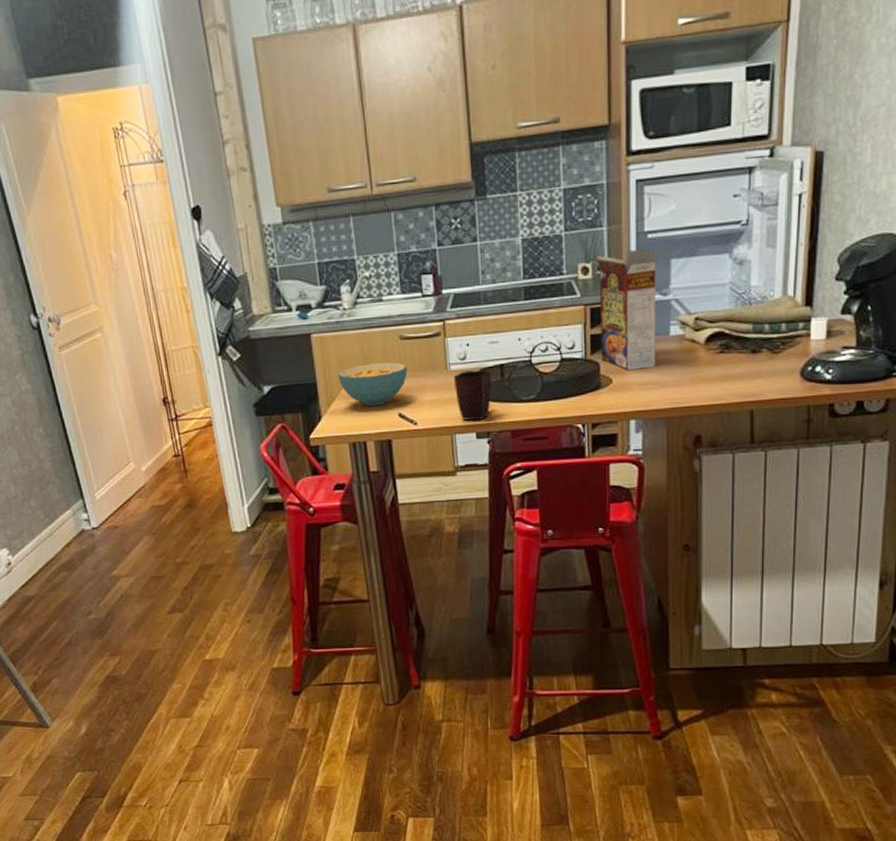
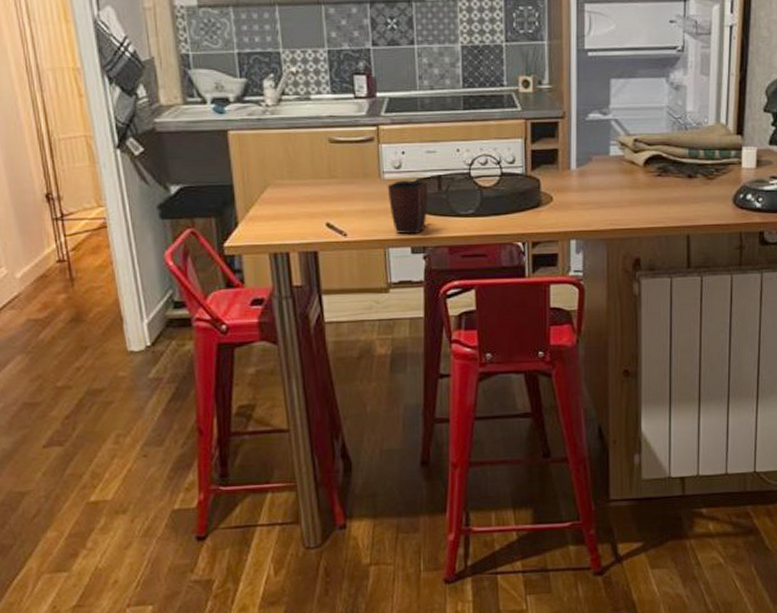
cereal bowl: present [338,362,408,406] -> none [258,167,337,213]
cereal box: present [597,248,658,371] -> none [538,65,598,190]

